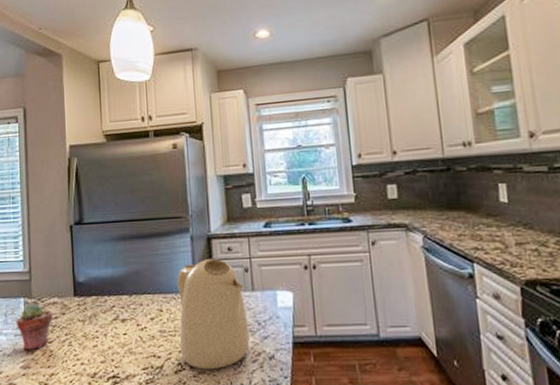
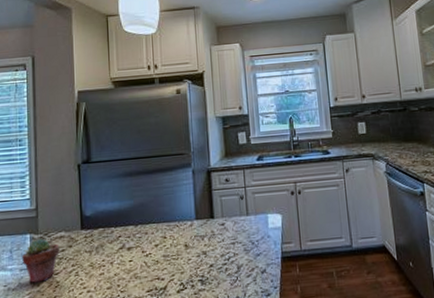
kettle: present [177,258,250,370] -> none [180,188,245,288]

